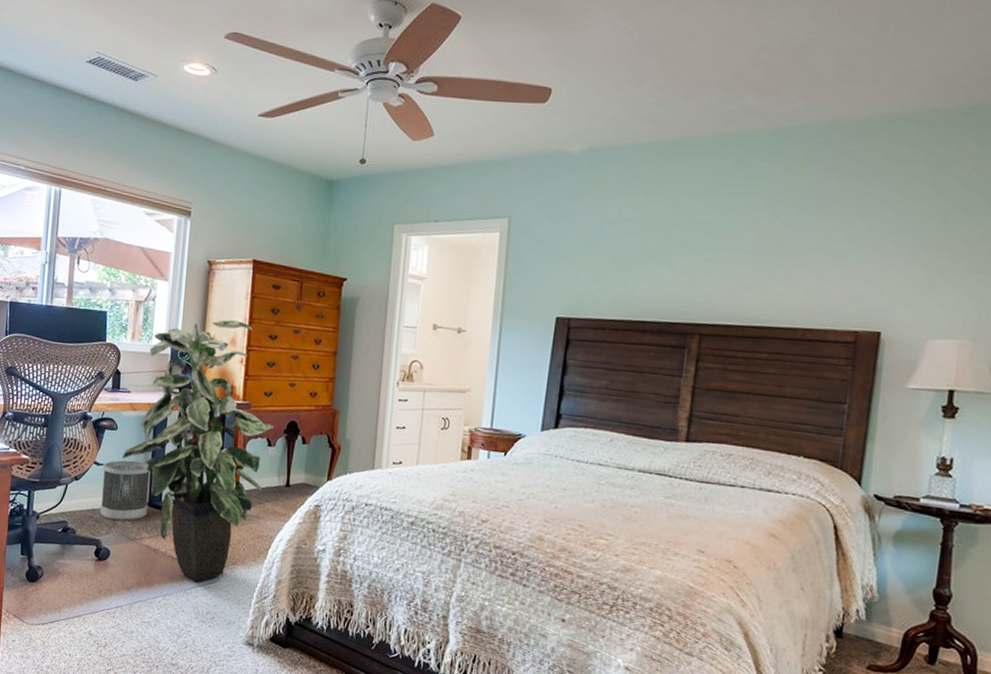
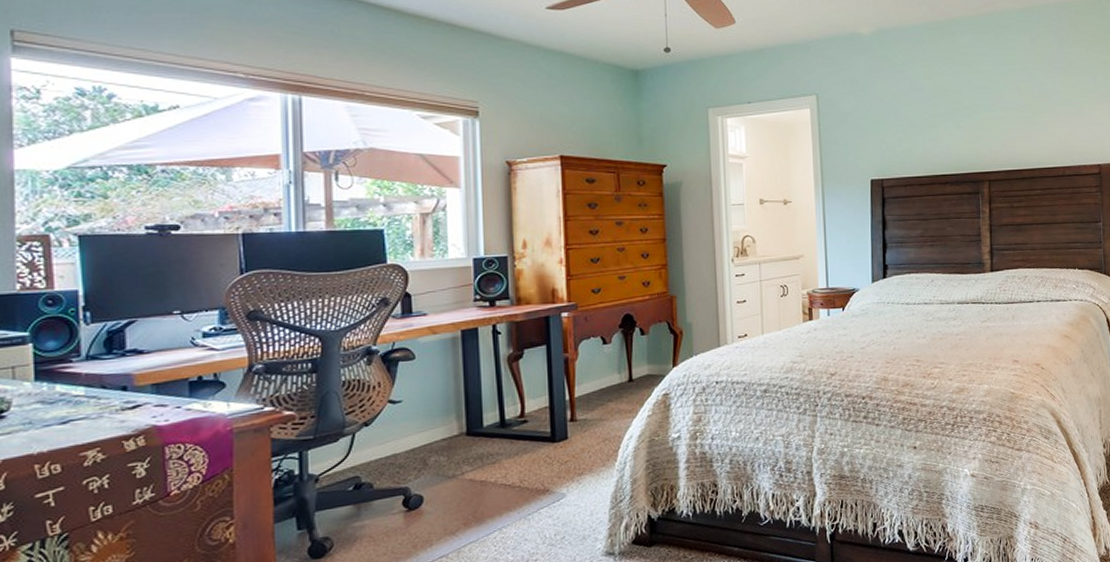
wastebasket: present [99,460,150,521] -> none [401,388,467,462]
indoor plant: present [121,319,274,583] -> none [424,220,607,506]

